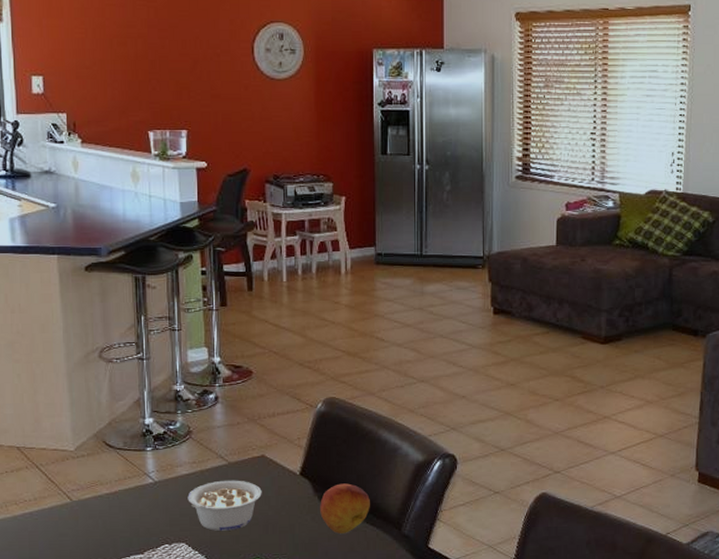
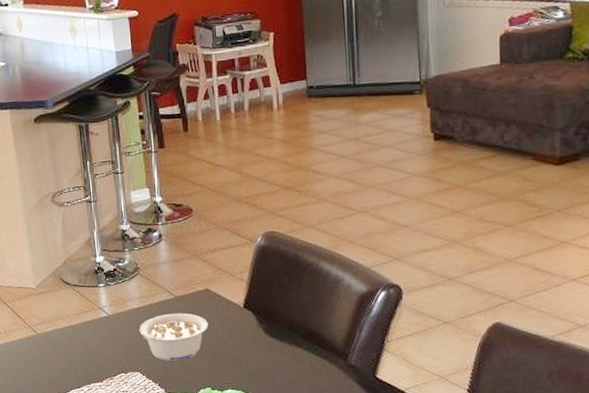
fruit: present [320,483,370,534] -> none [265,315,315,364]

